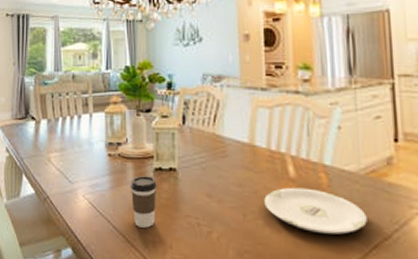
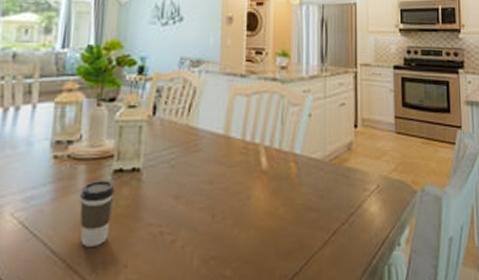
plate: present [264,187,367,235] -> none [235,179,328,226]

